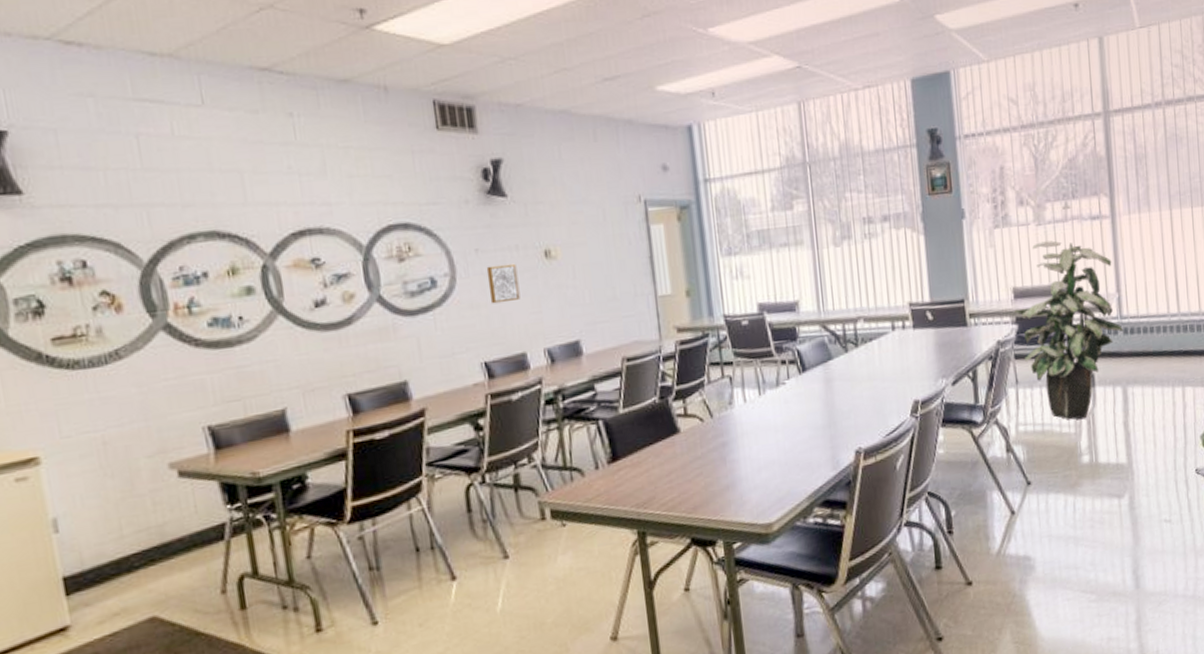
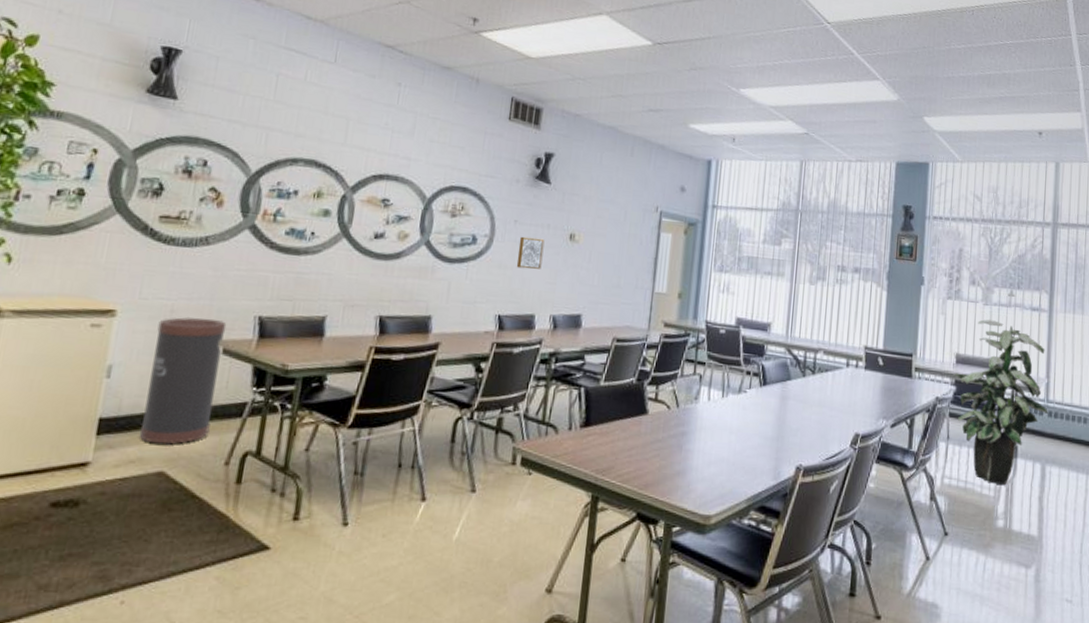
trash can: none [93,441,193,590] -> present [139,317,227,446]

